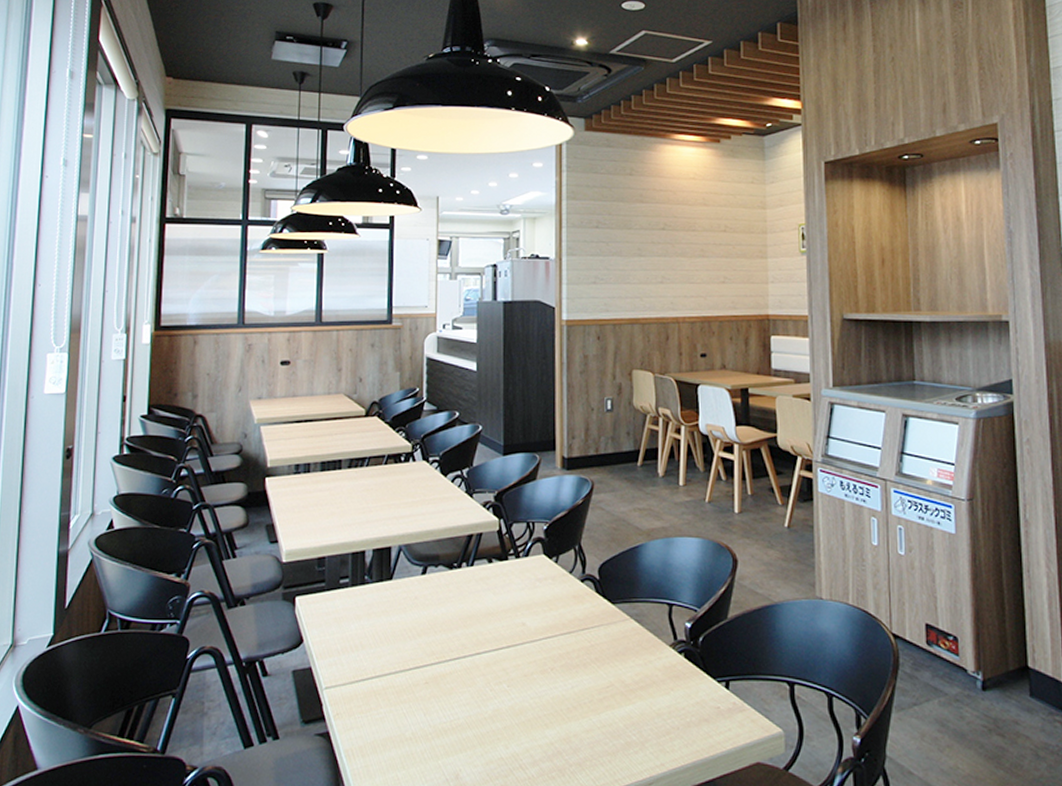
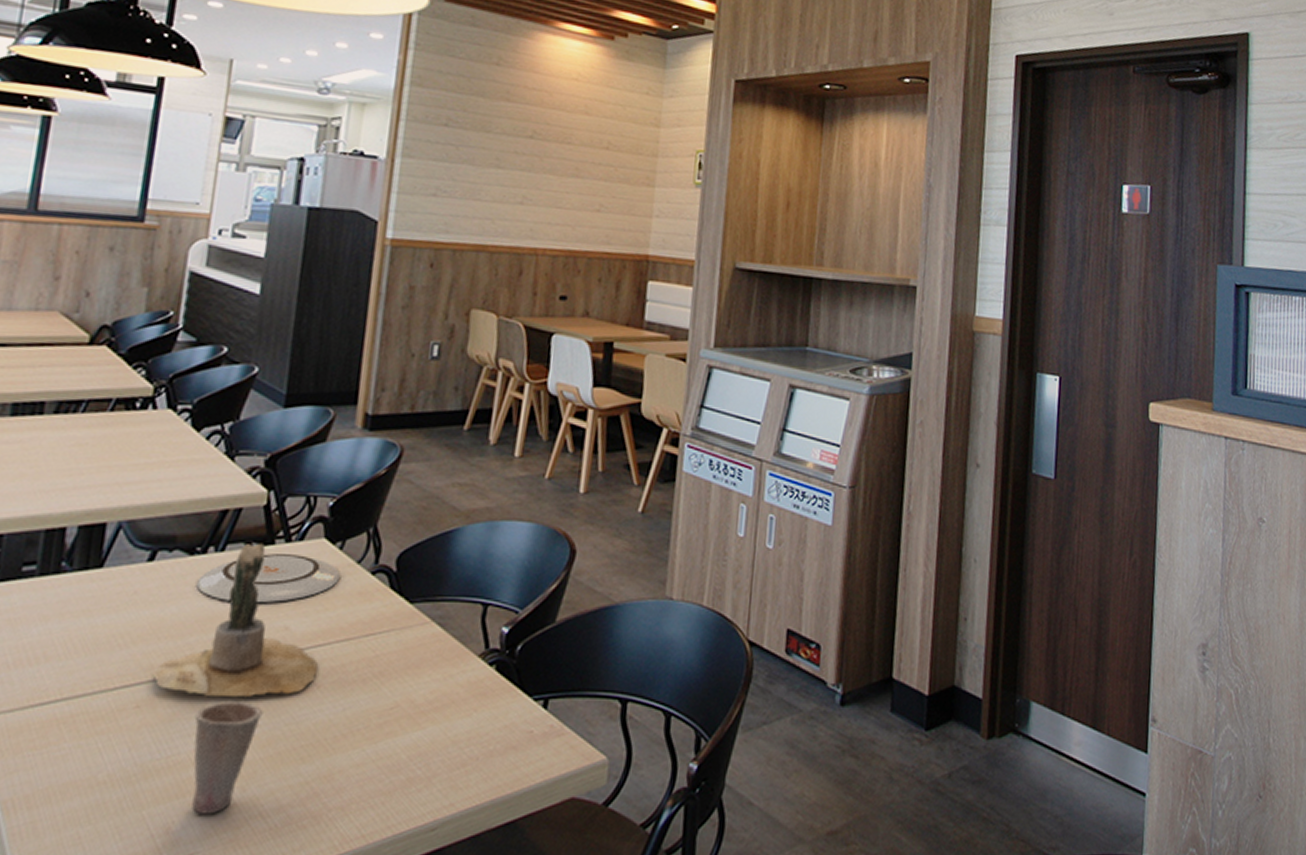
potted cactus: none [435,559,550,677] -> present [154,543,319,698]
plate: none [457,567,557,606] -> present [197,553,340,604]
cup: none [466,680,514,765] -> present [192,701,263,815]

